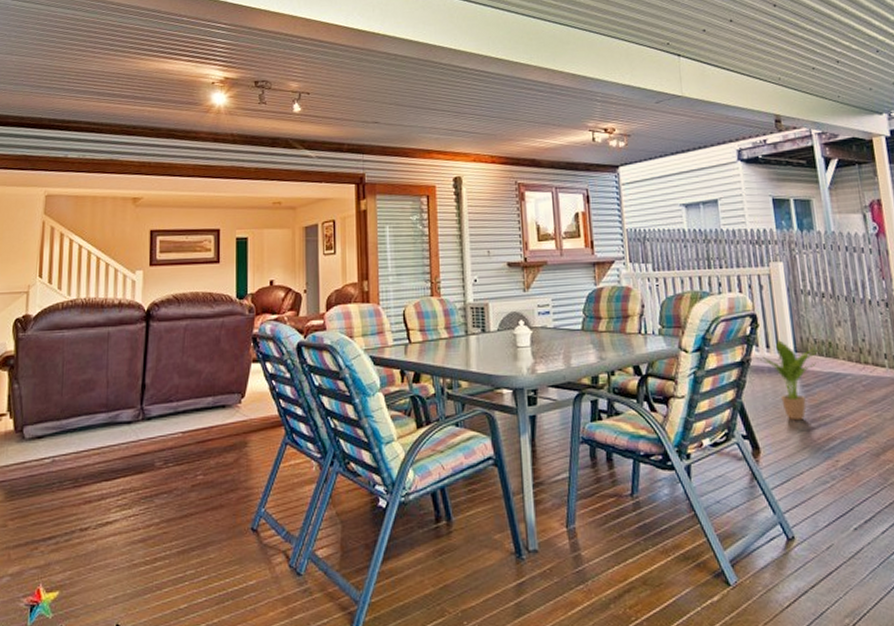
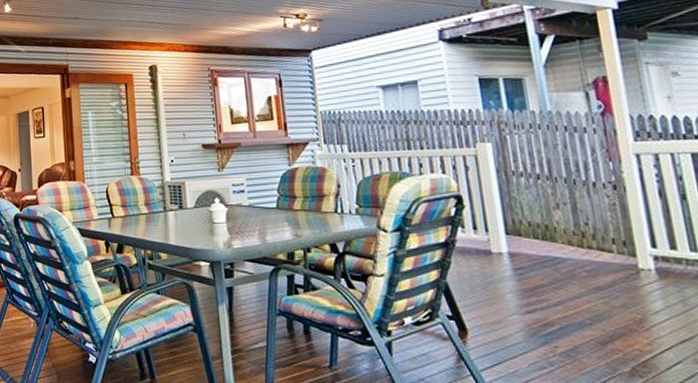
potted plant: present [755,340,818,421] -> none [461,222,532,304]

